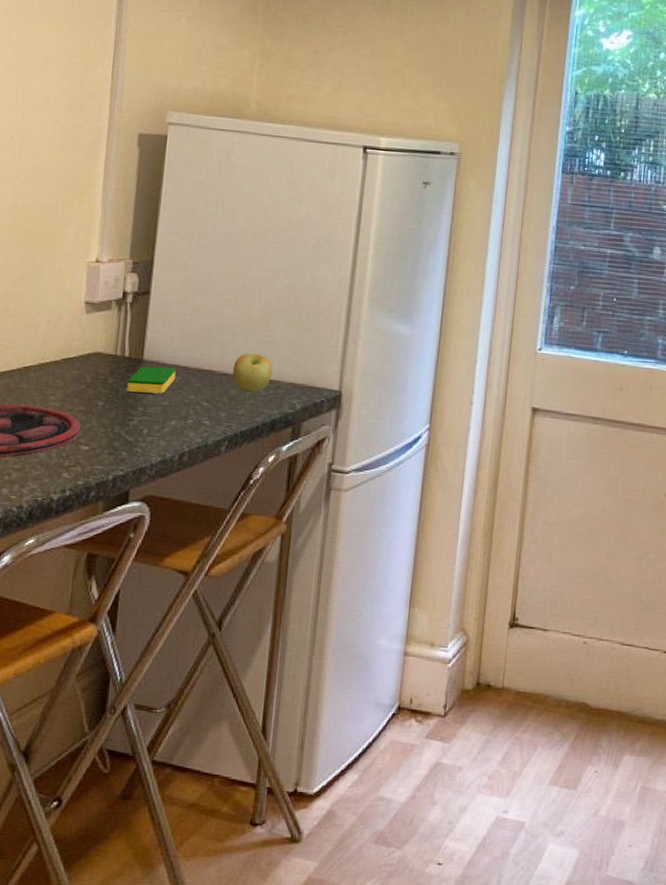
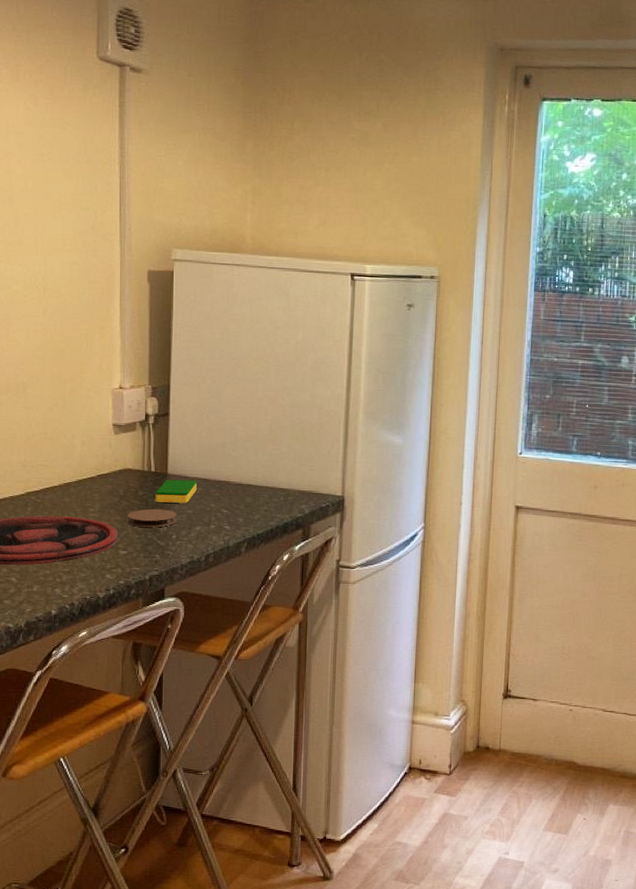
coaster: none [92,398,150,421] -> present [127,508,177,528]
apple: present [232,353,273,394] -> none [247,466,282,501]

